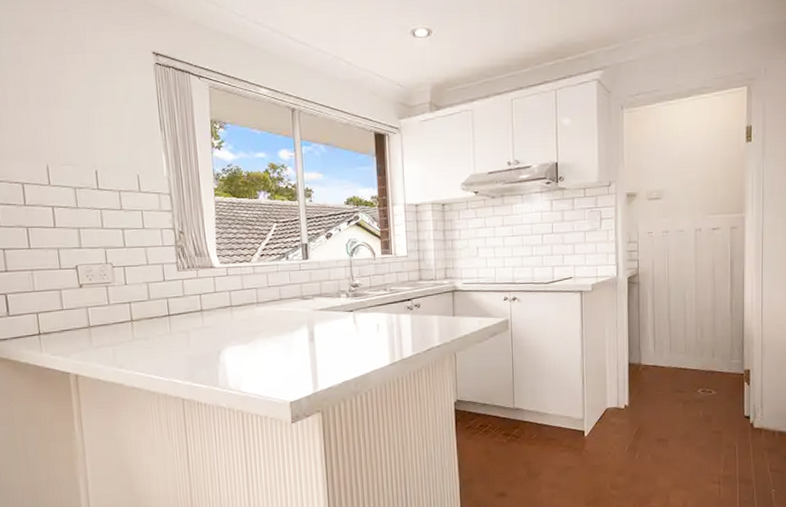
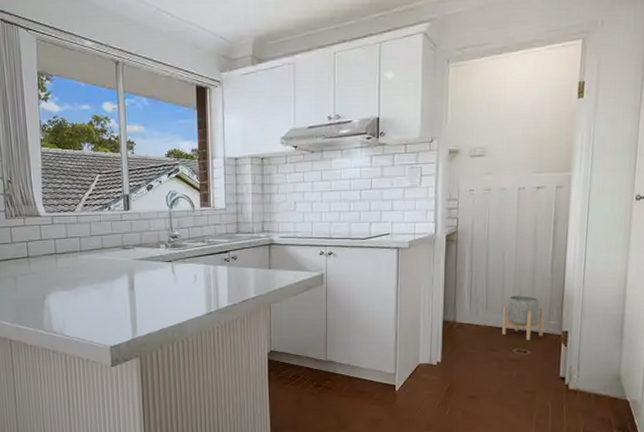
planter: none [686,335,726,380] -> present [501,295,545,340]

